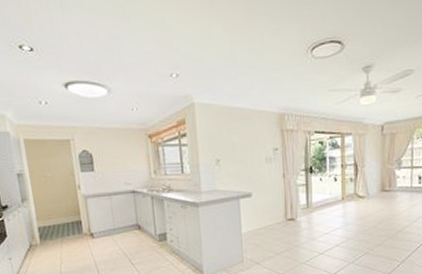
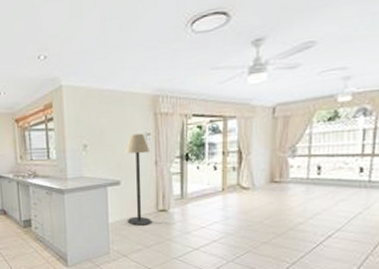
floor lamp: none [256,148,281,235] -> present [125,133,151,226]

